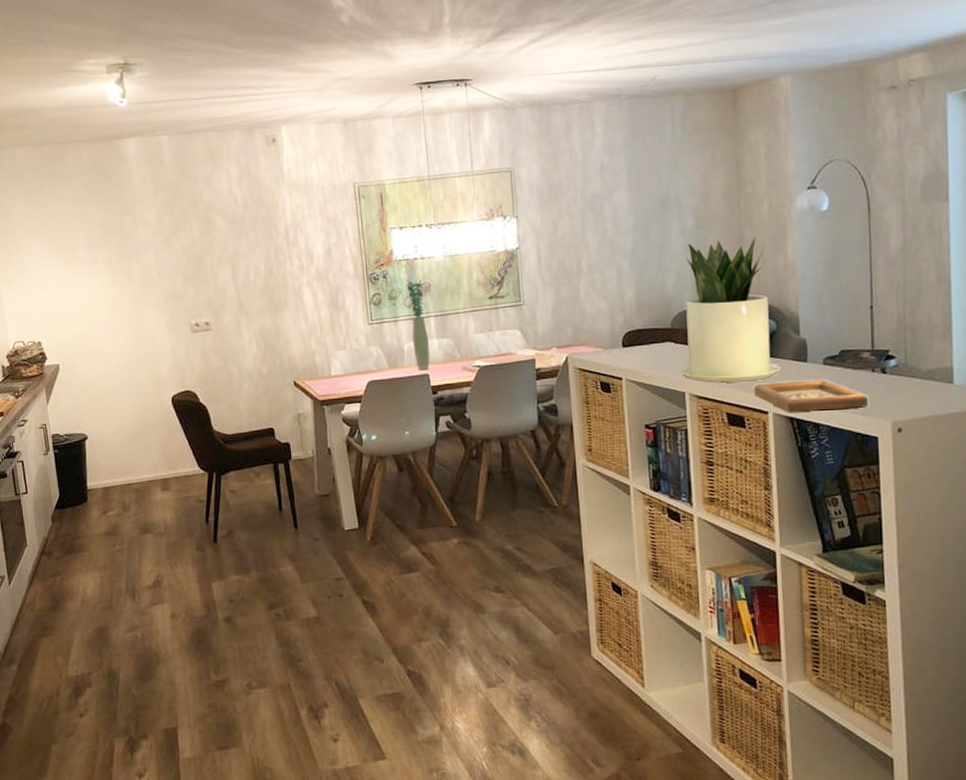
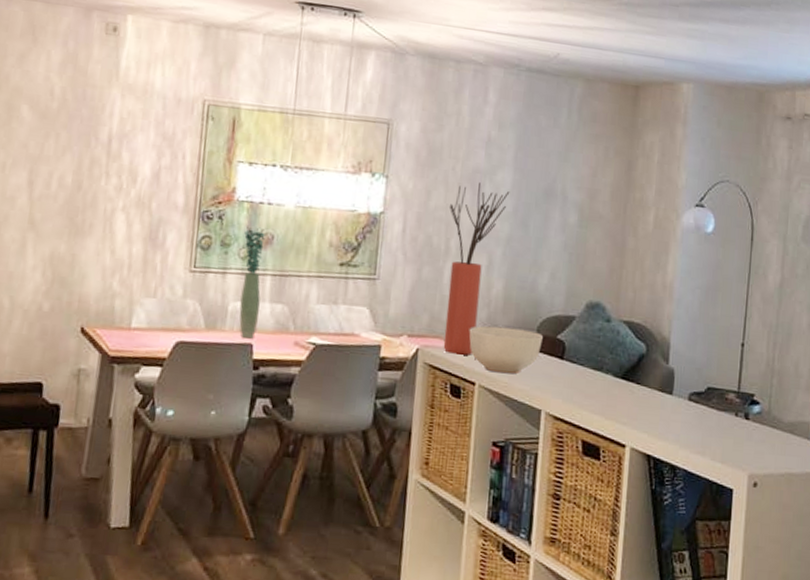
vase: none [576,206,628,357] -> present [443,182,510,356]
bowl: none [609,326,678,367] -> present [469,325,544,374]
planter: present [680,237,781,383] -> none [539,242,647,408]
picture frame: present [754,379,868,412] -> none [614,411,728,455]

